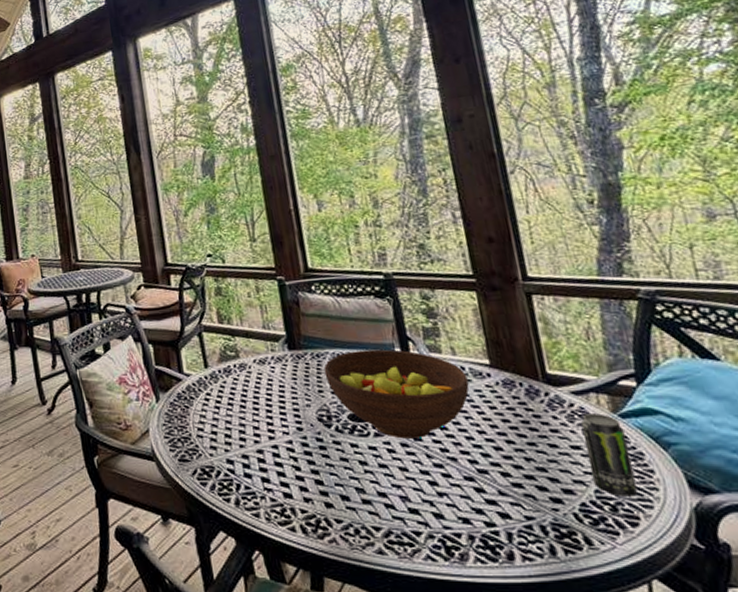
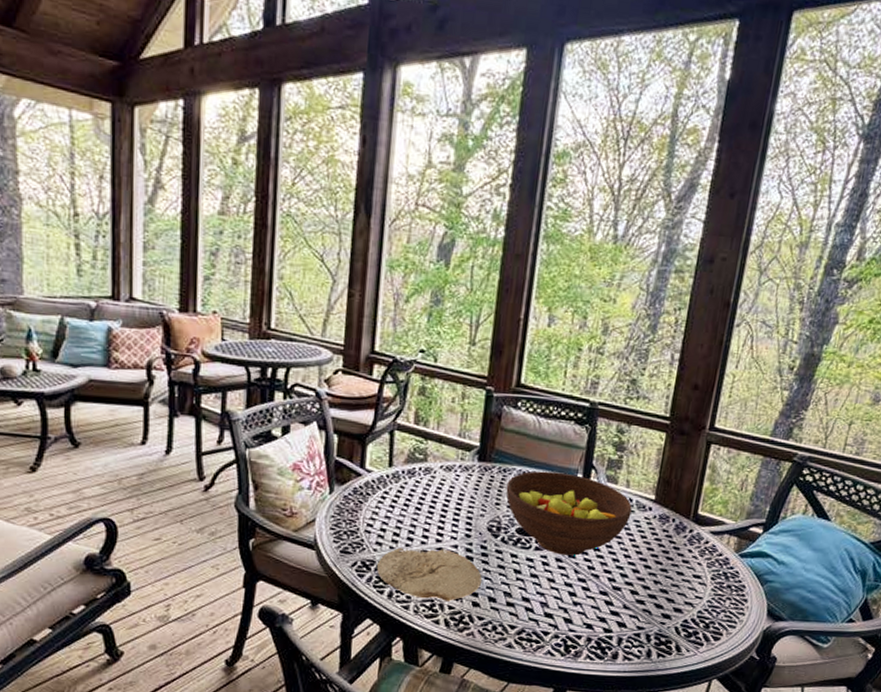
plate: none [217,446,328,504] -> present [377,547,482,602]
beverage can: present [581,413,637,497] -> none [699,551,739,618]

